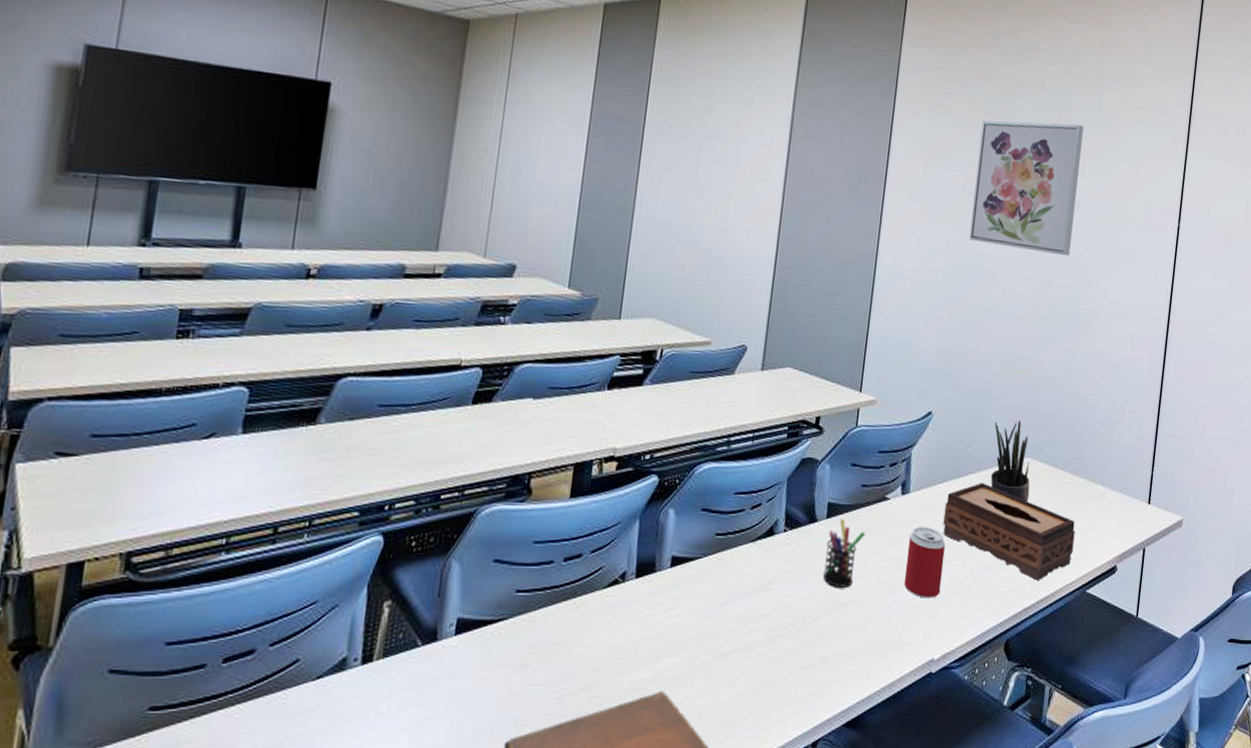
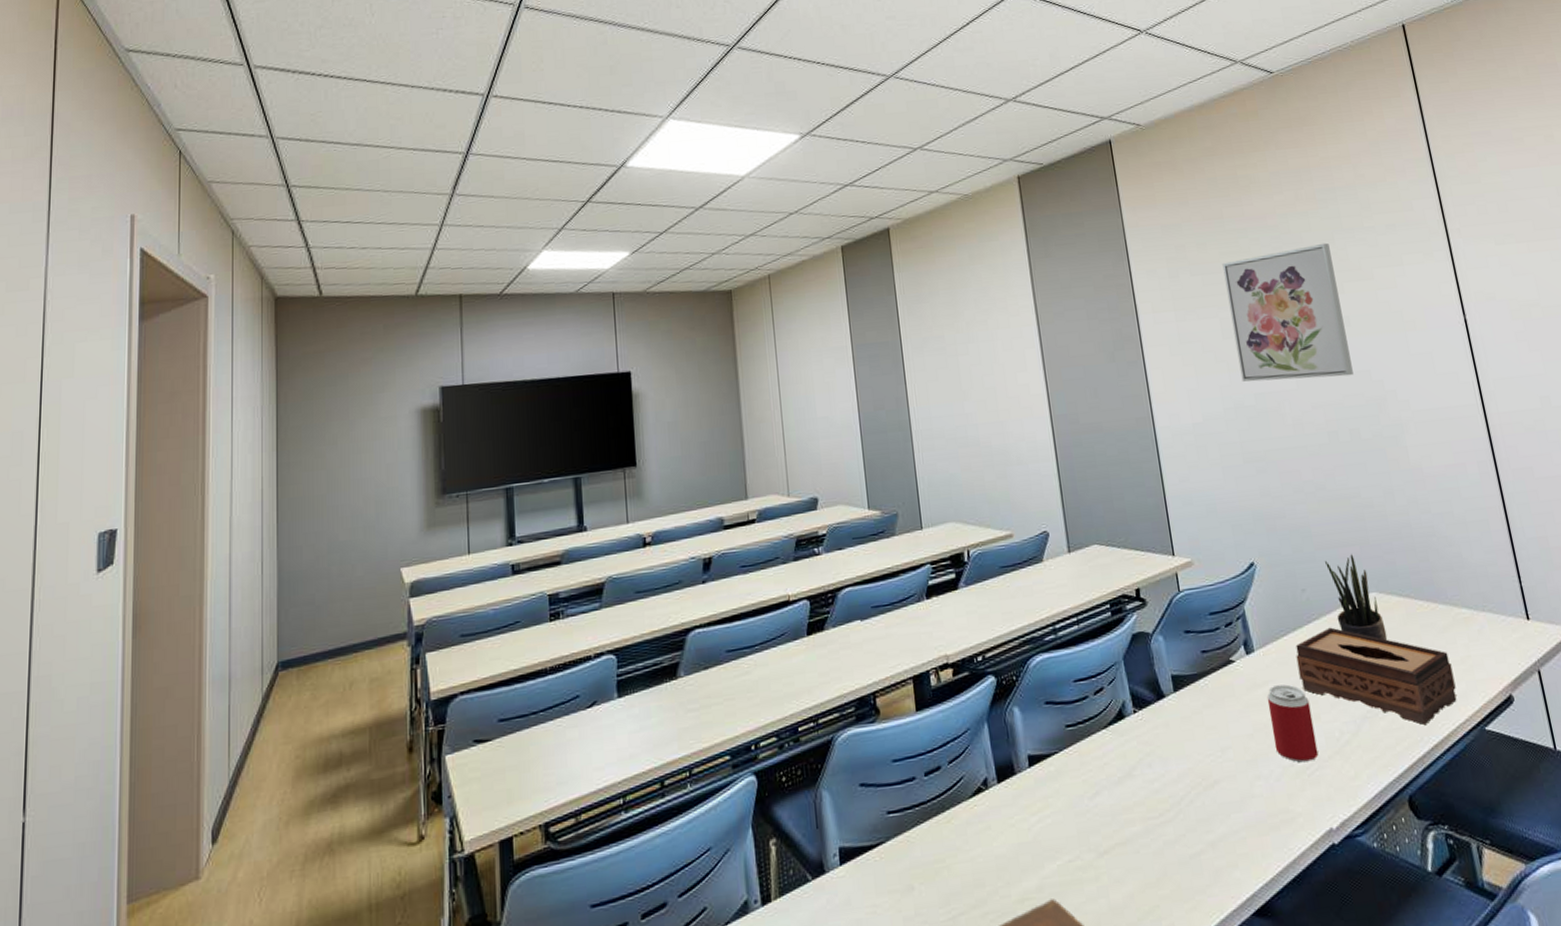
pen holder: present [823,519,865,587] -> none [1180,690,1220,764]

